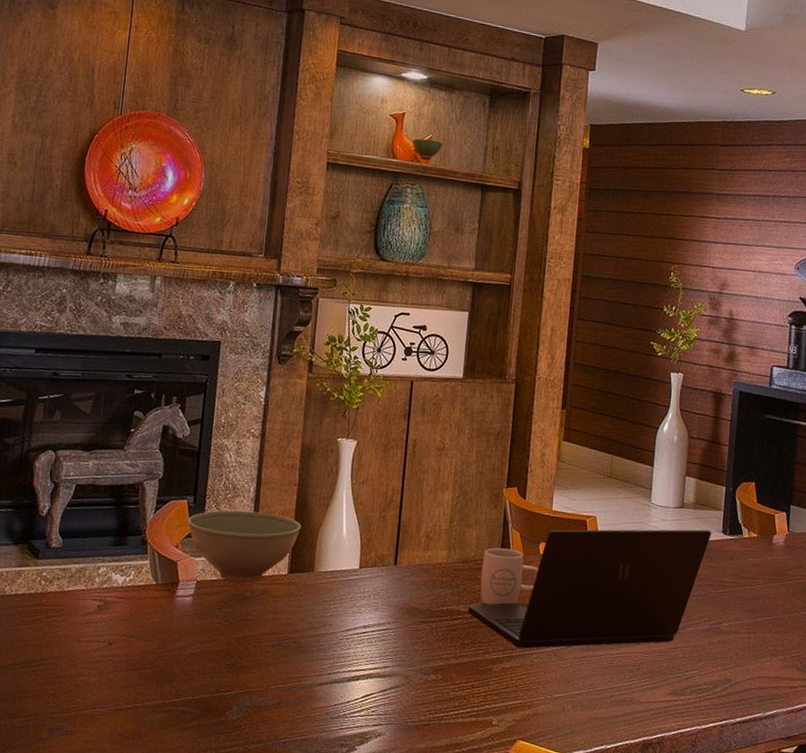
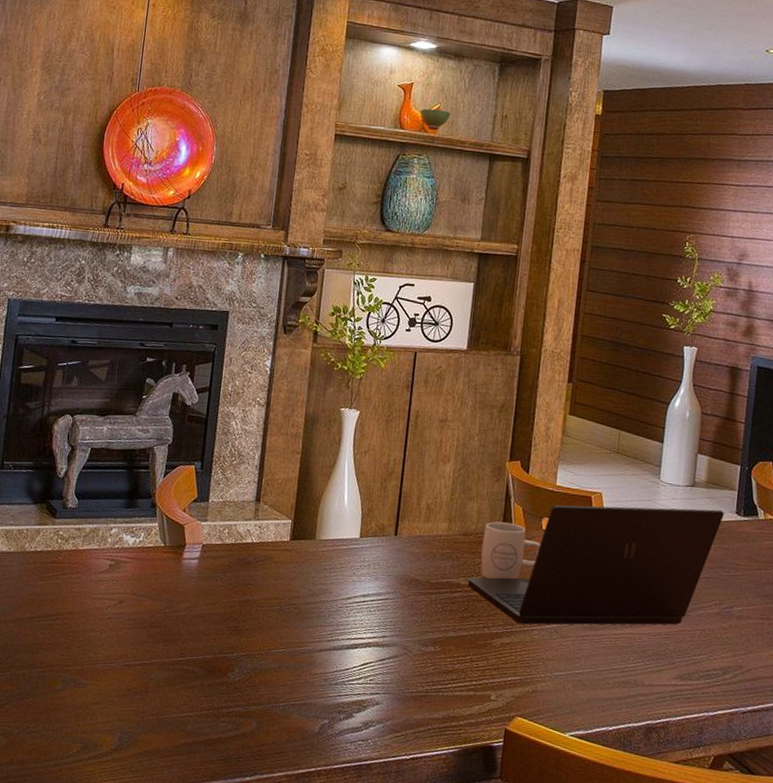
bowl: present [187,510,302,583] -> none [194,476,304,548]

